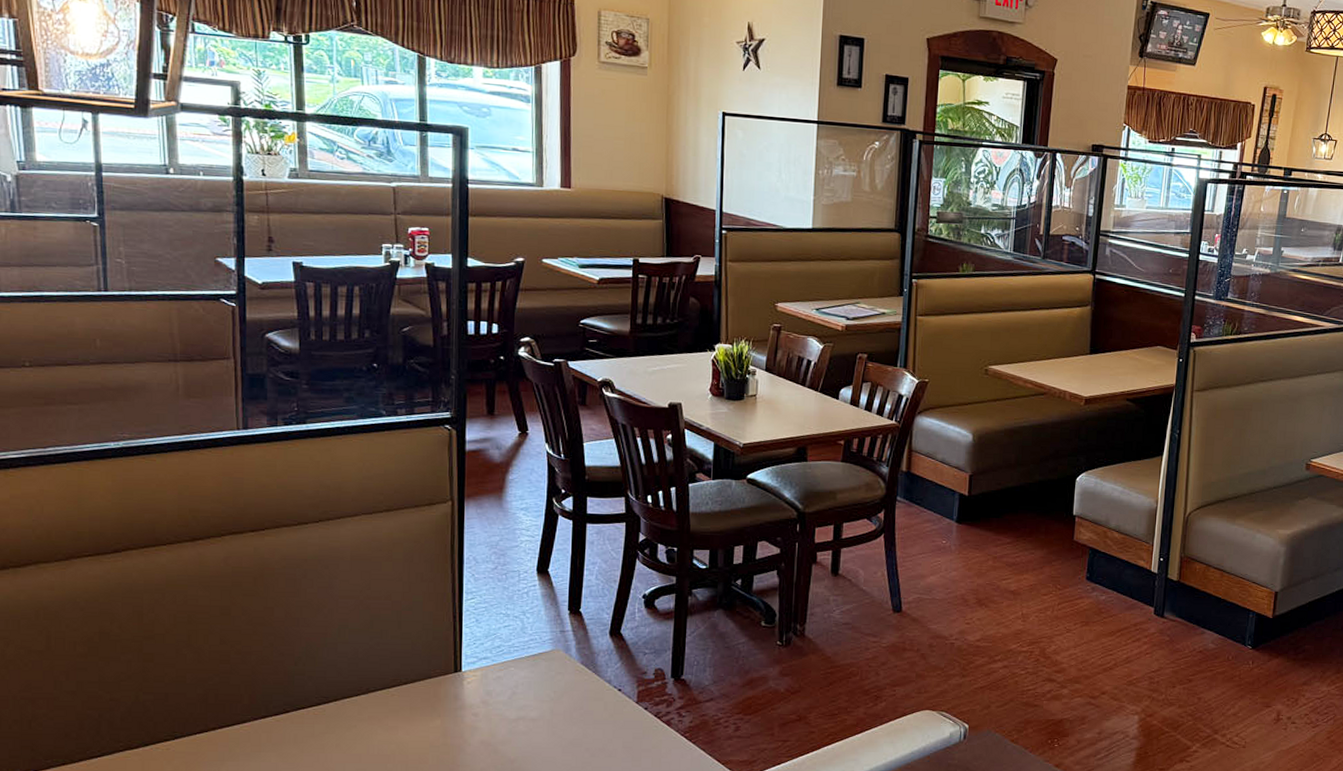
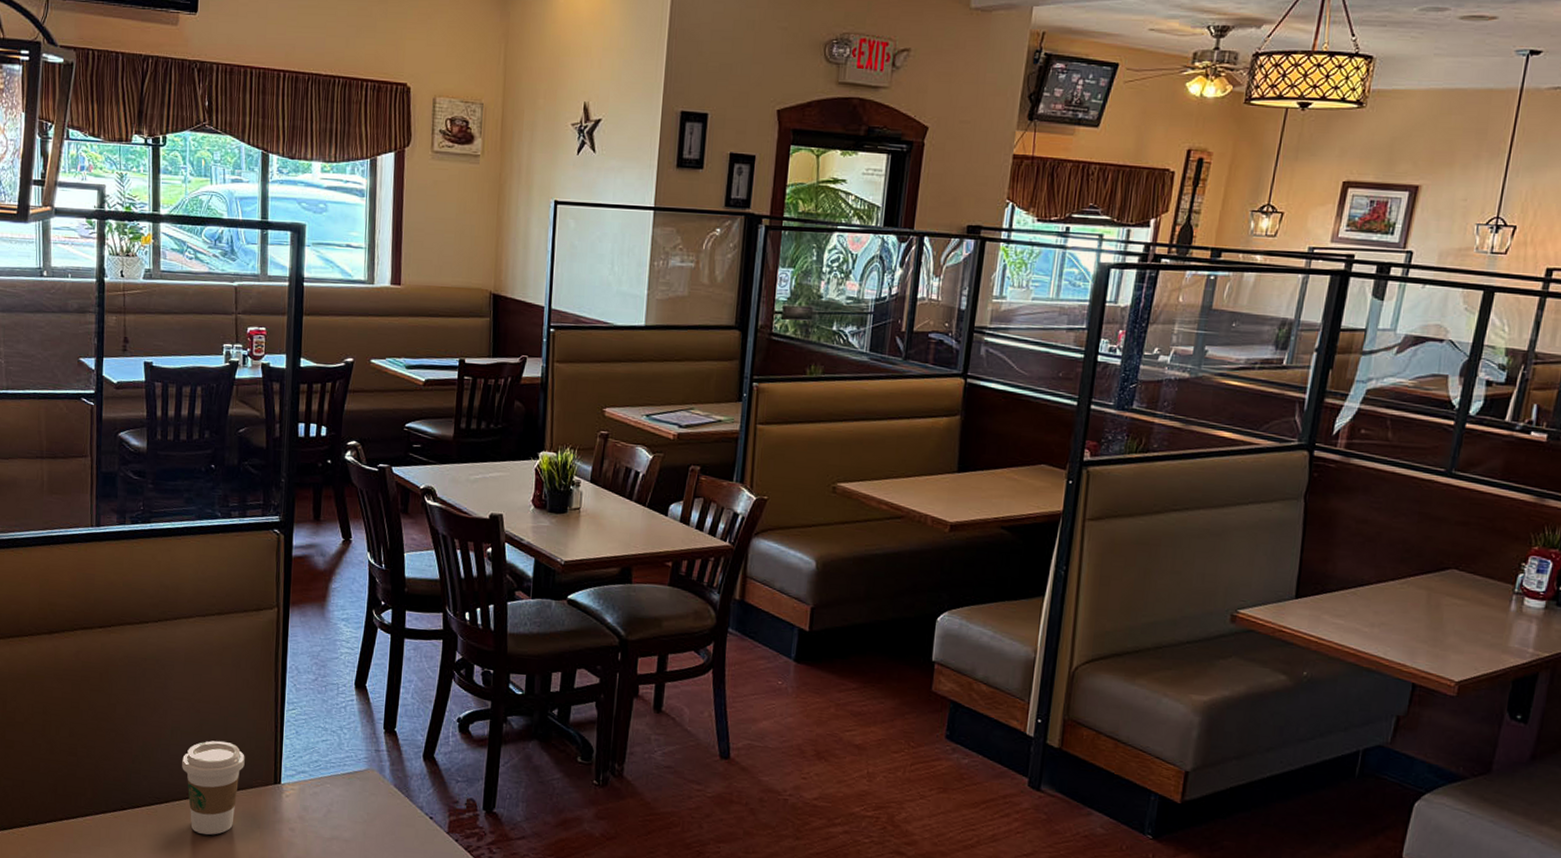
coffee cup: none [352,635,422,728] -> present [182,740,245,835]

